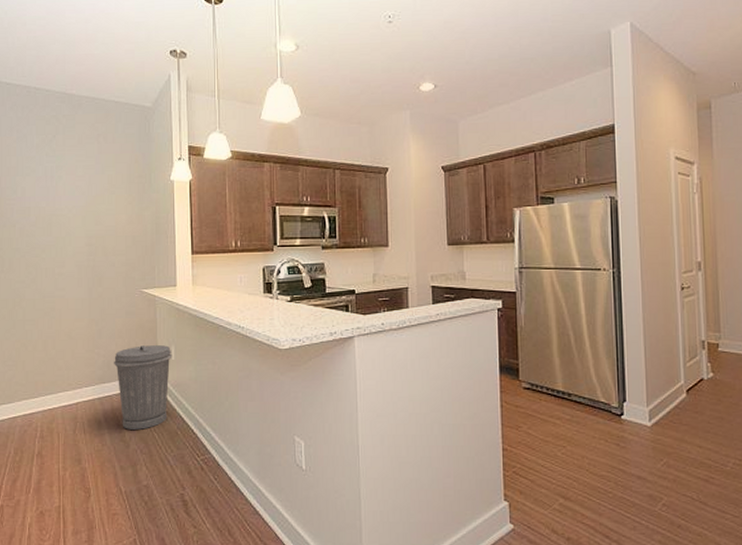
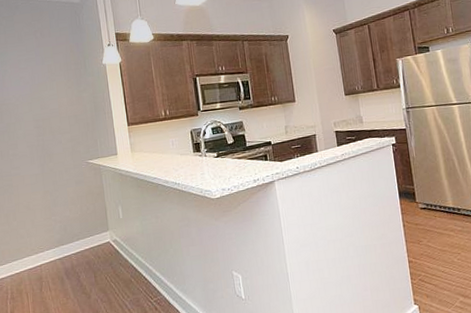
trash can: present [114,345,172,430] -> none [69,206,121,283]

